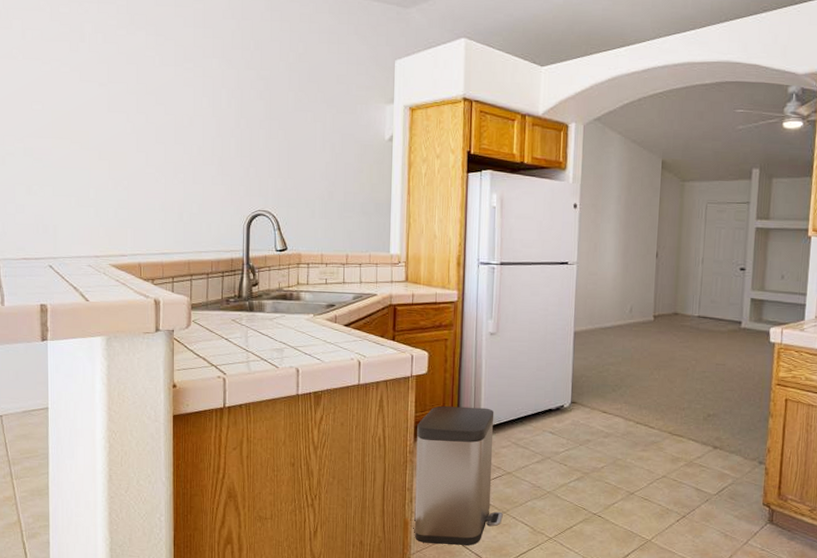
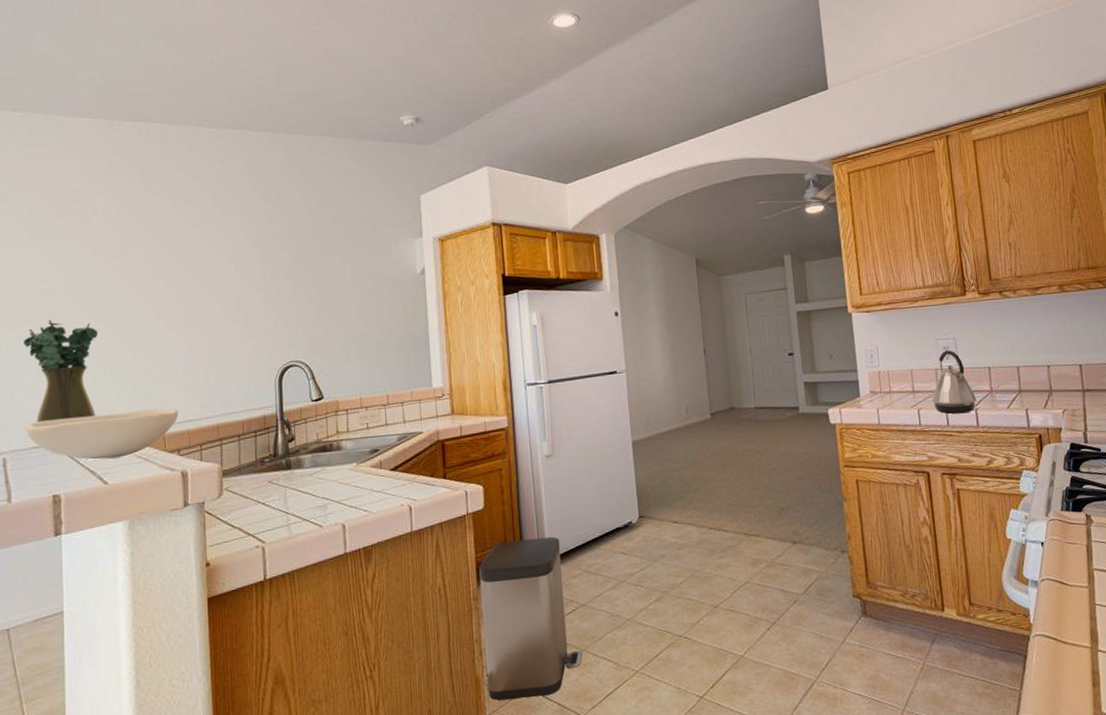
vase: none [16,140,84,238] -> present [24,320,99,423]
bowl: none [16,235,154,279] -> present [25,408,179,460]

